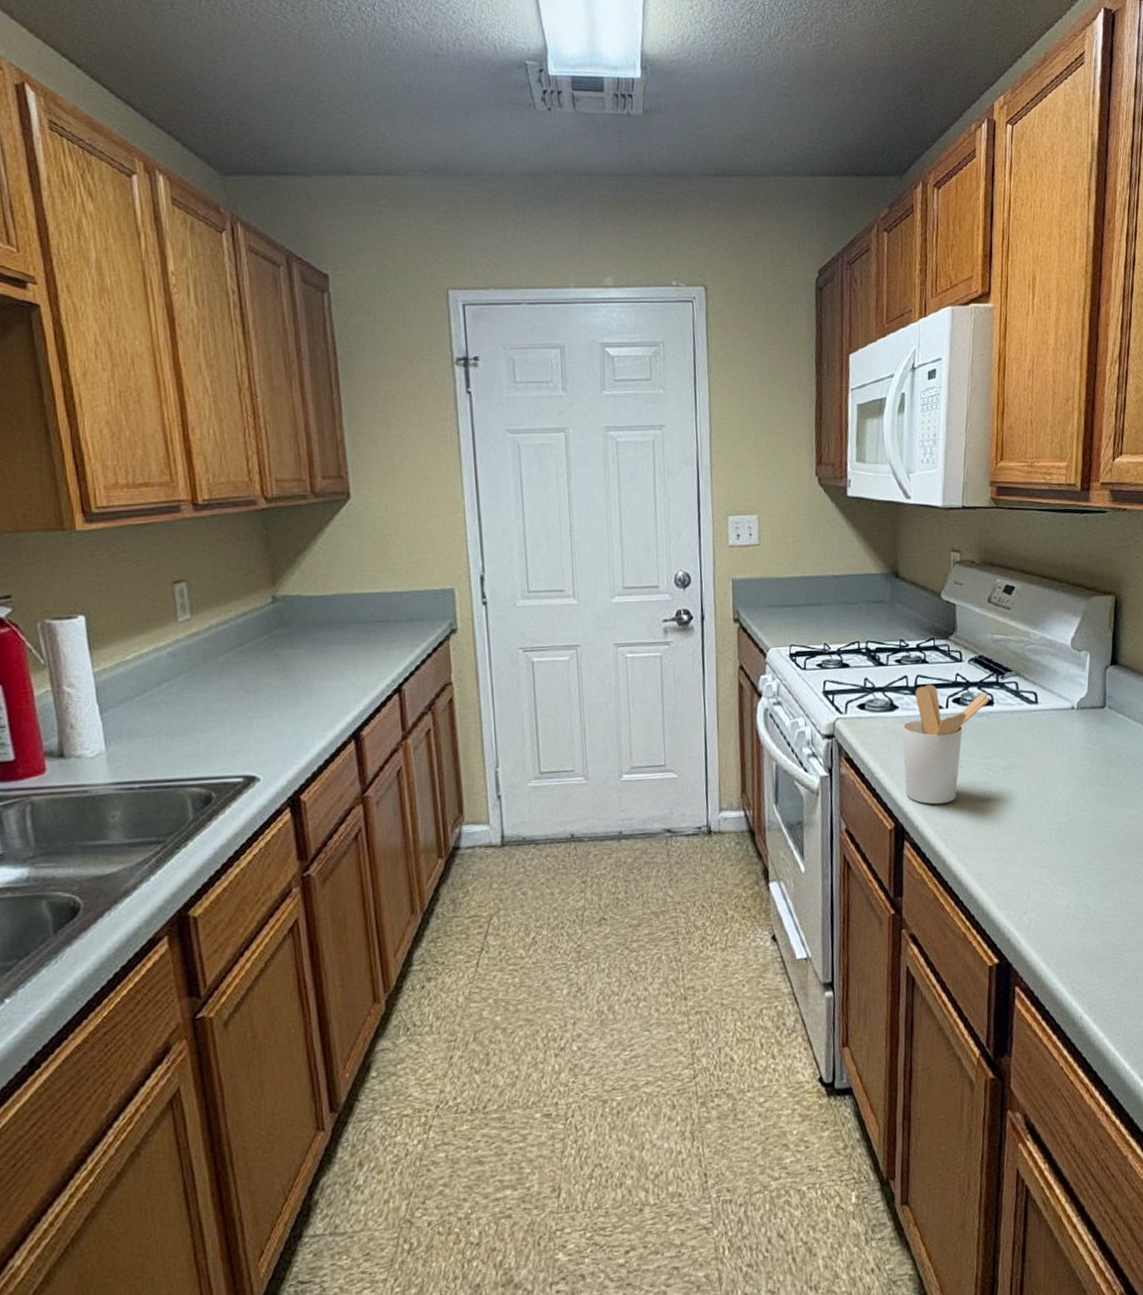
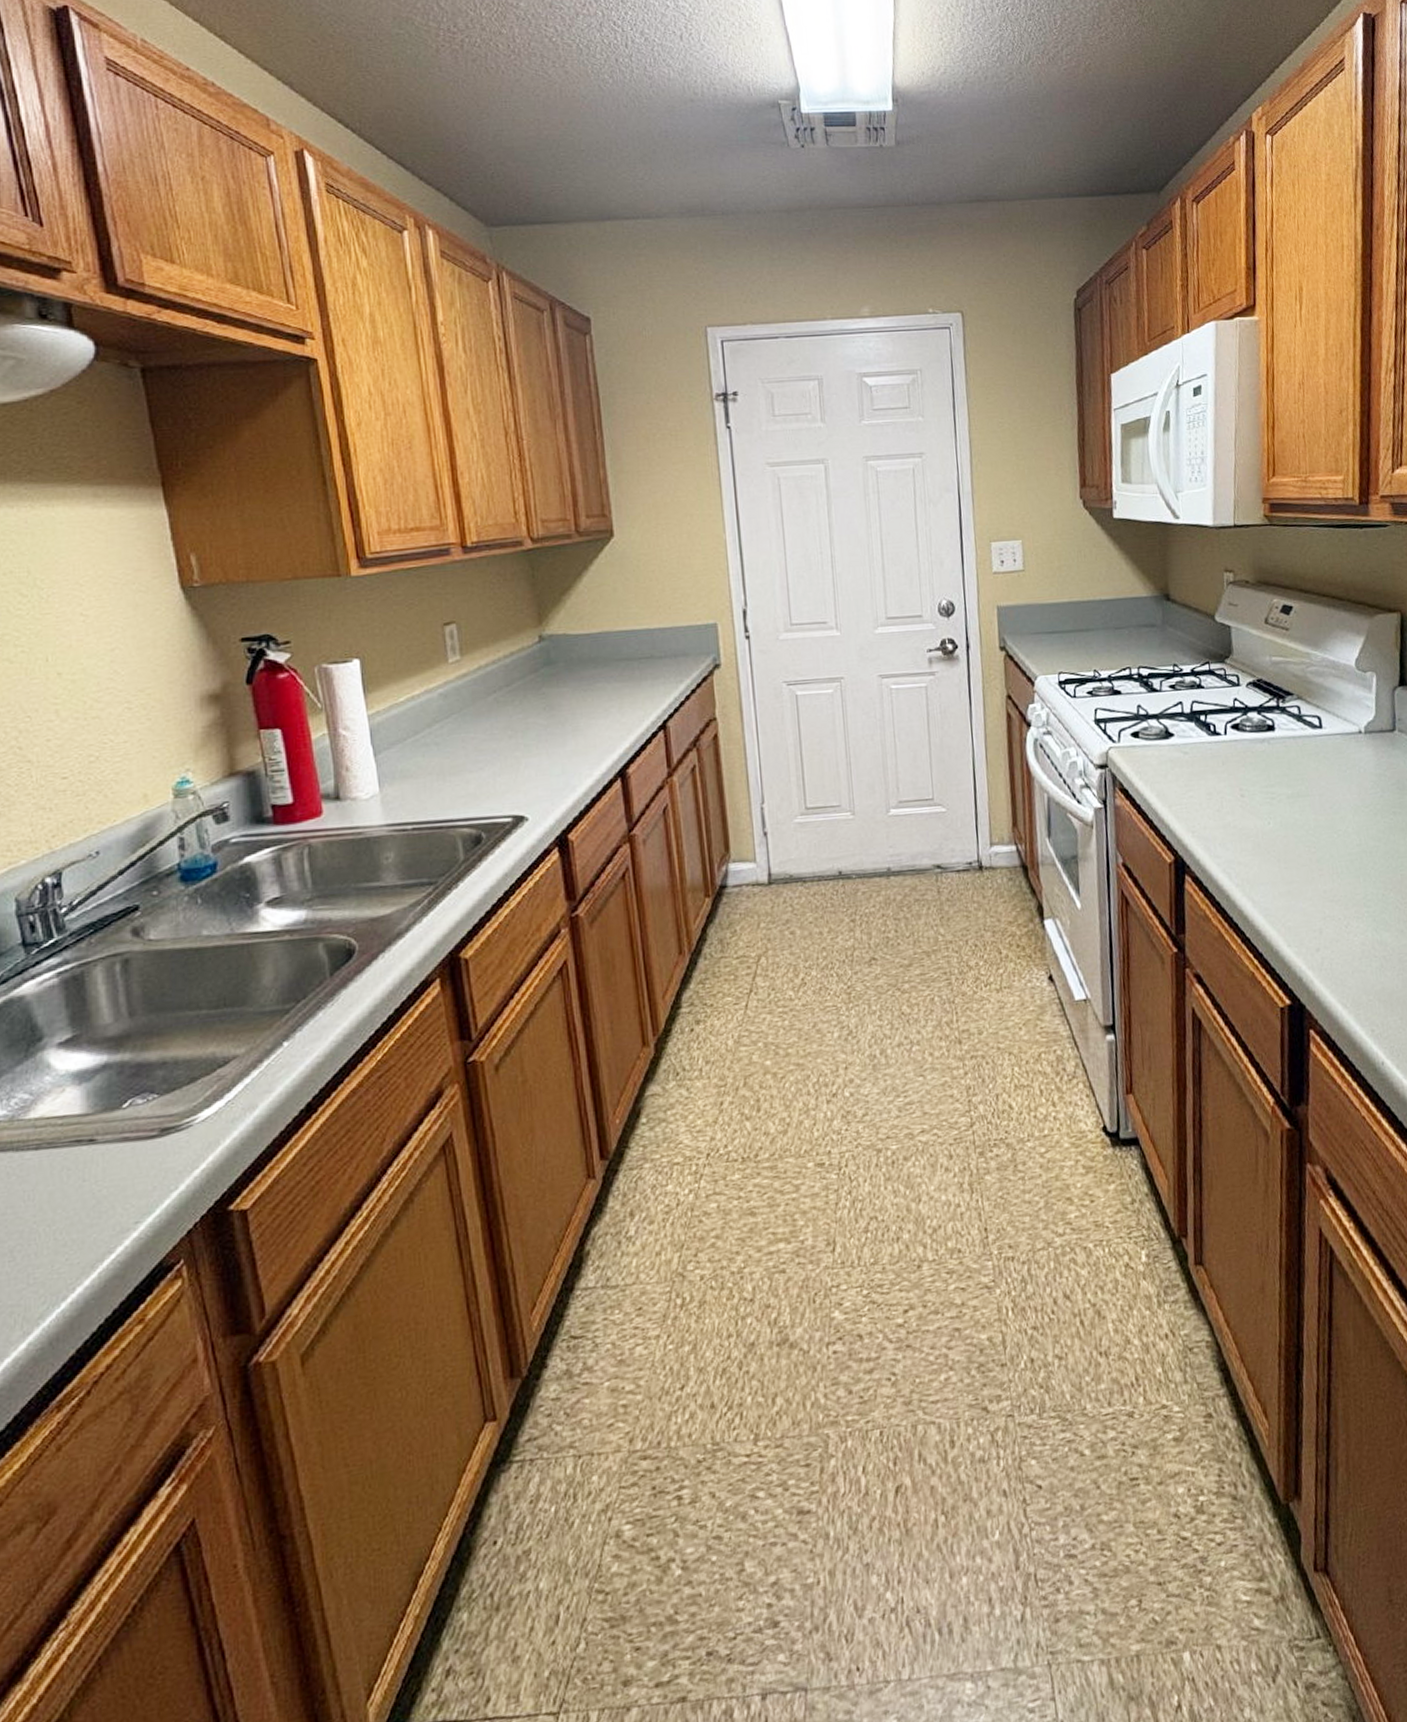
utensil holder: present [902,684,990,805] -> none [1178,710,1271,836]

